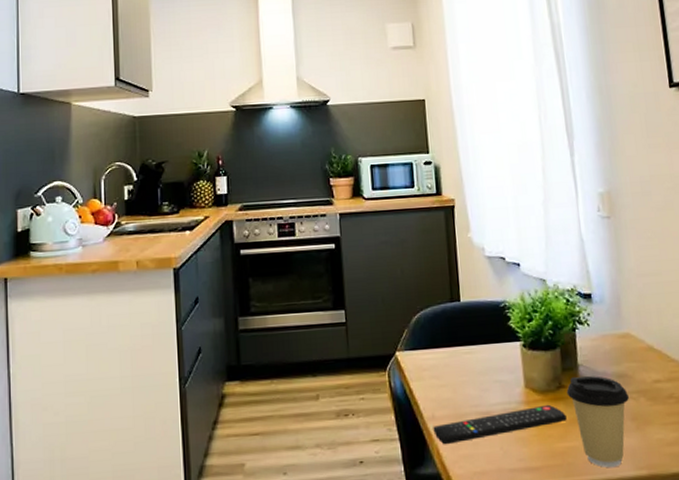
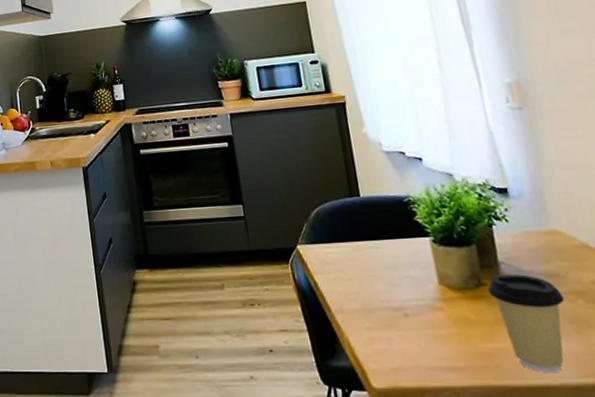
remote control: present [433,404,567,445] -> none [342,302,491,339]

